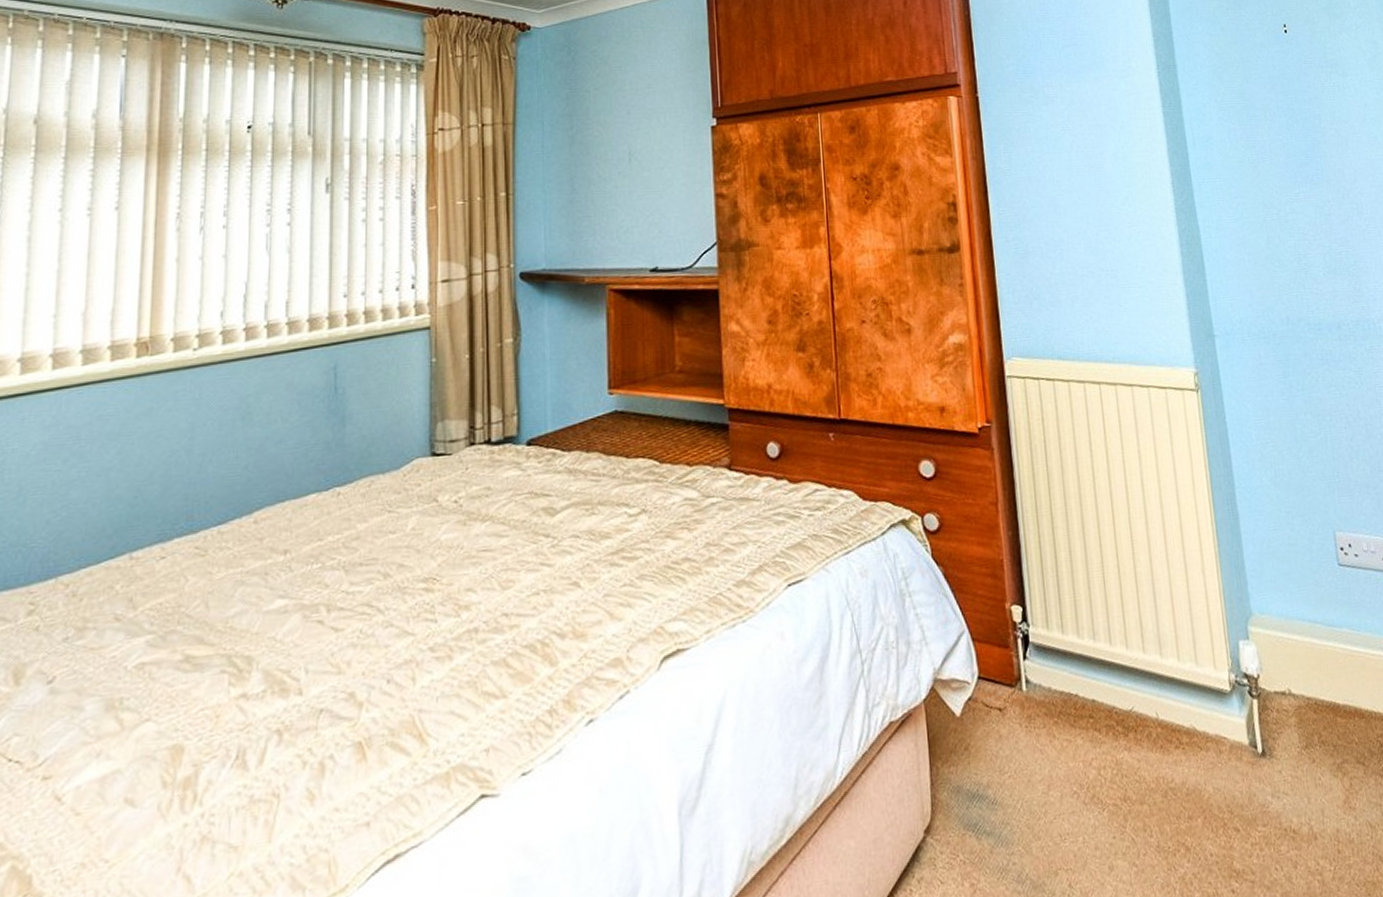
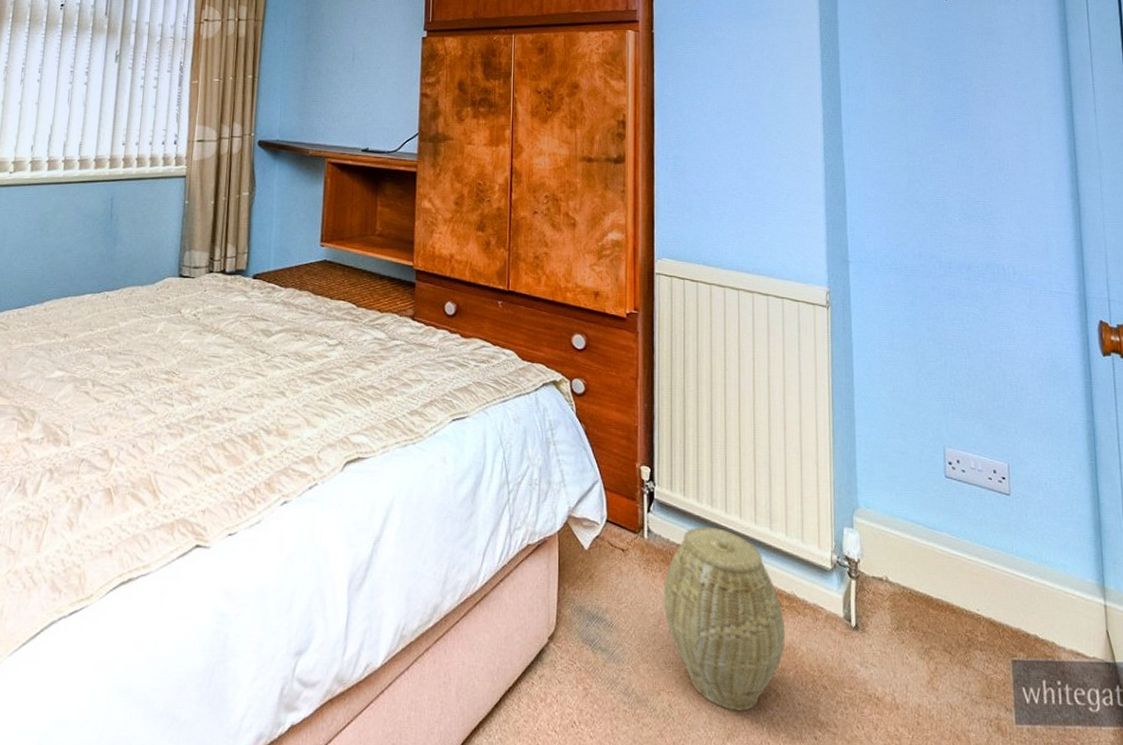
woven basket: none [1049,664,1190,878] -> present [663,526,786,711]

